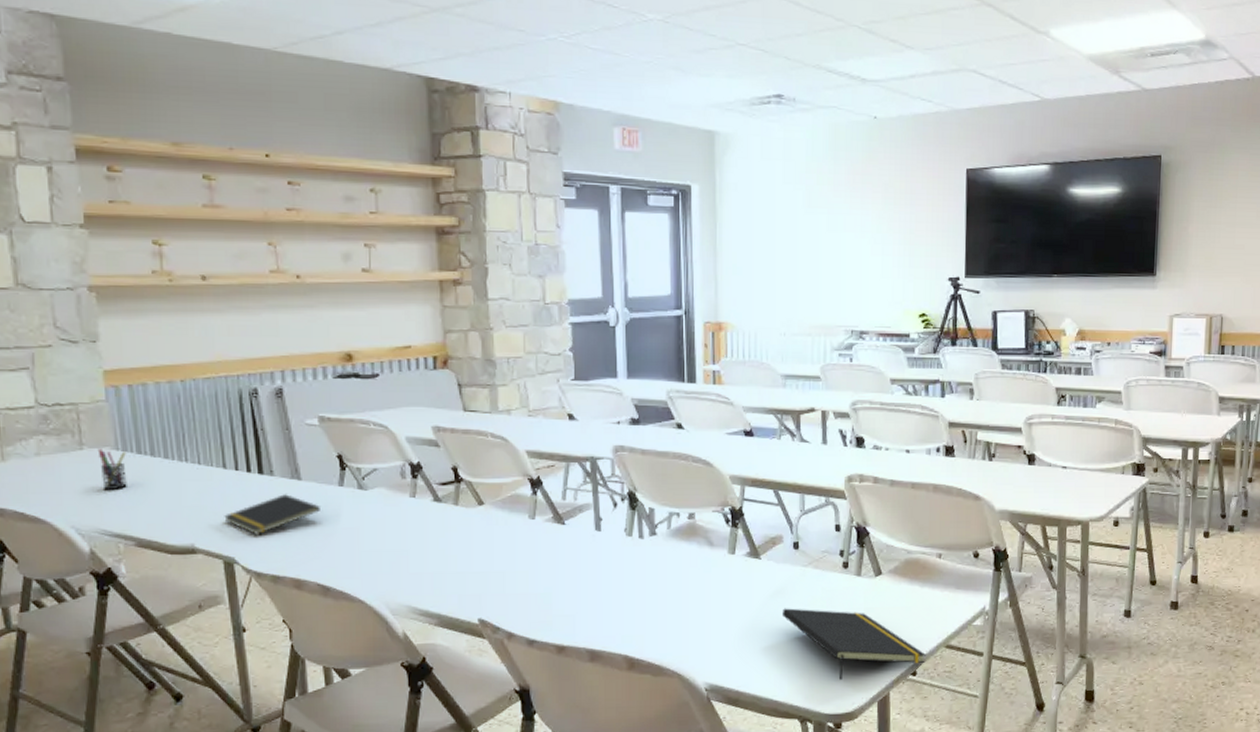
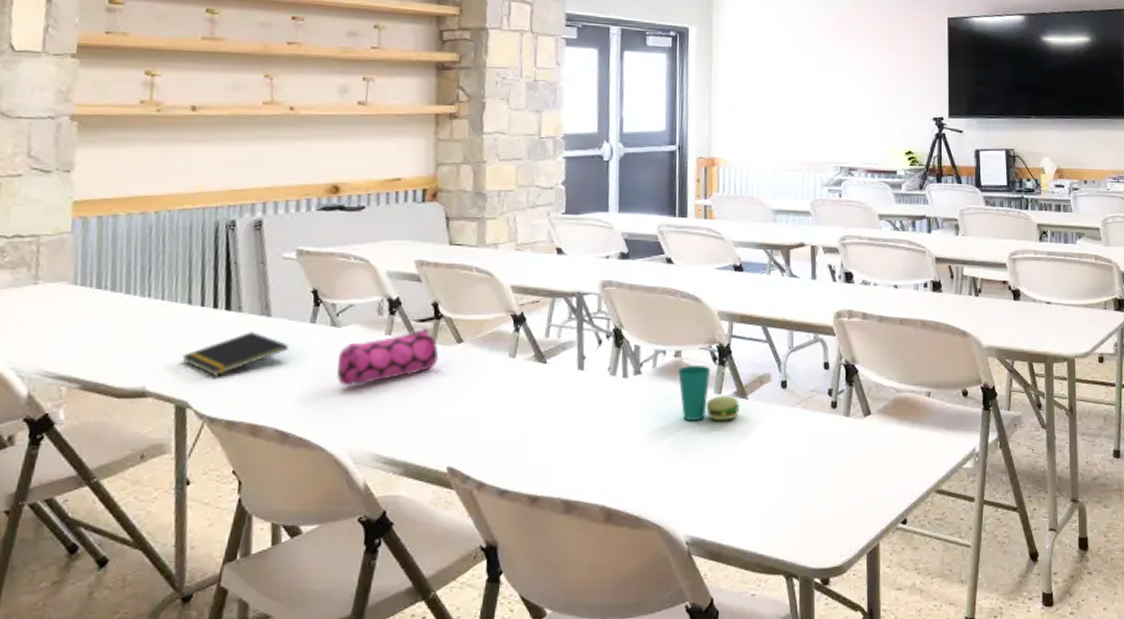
pen holder: present [97,448,127,491] -> none [53,283,84,329]
pencil case: none [368,490,463,546] -> present [337,327,439,387]
cup: none [692,527,753,579] -> present [678,366,740,421]
notepad: present [783,608,927,680] -> none [769,451,917,530]

